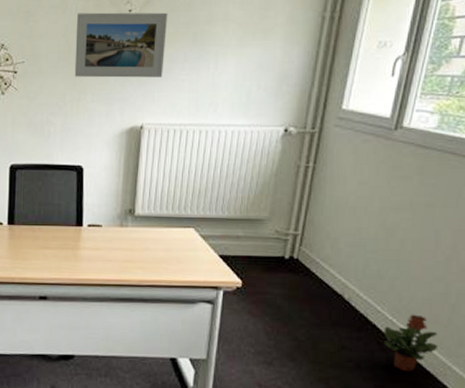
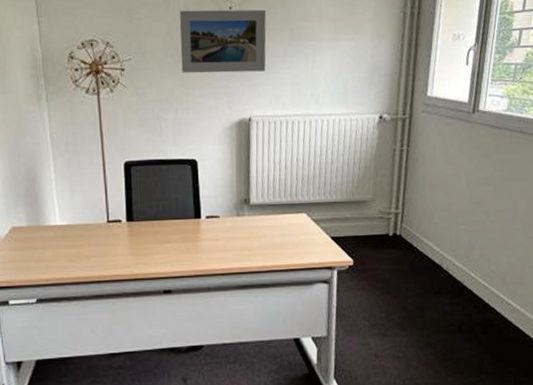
potted plant: present [383,314,439,372] -> none [478,277,524,330]

